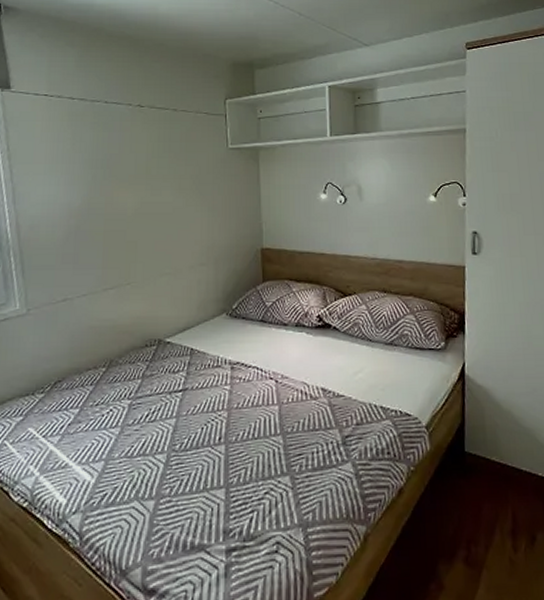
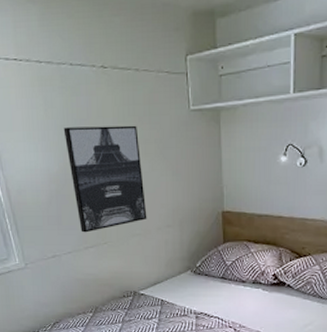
wall art: none [91,161,179,272] -> present [63,125,147,233]

